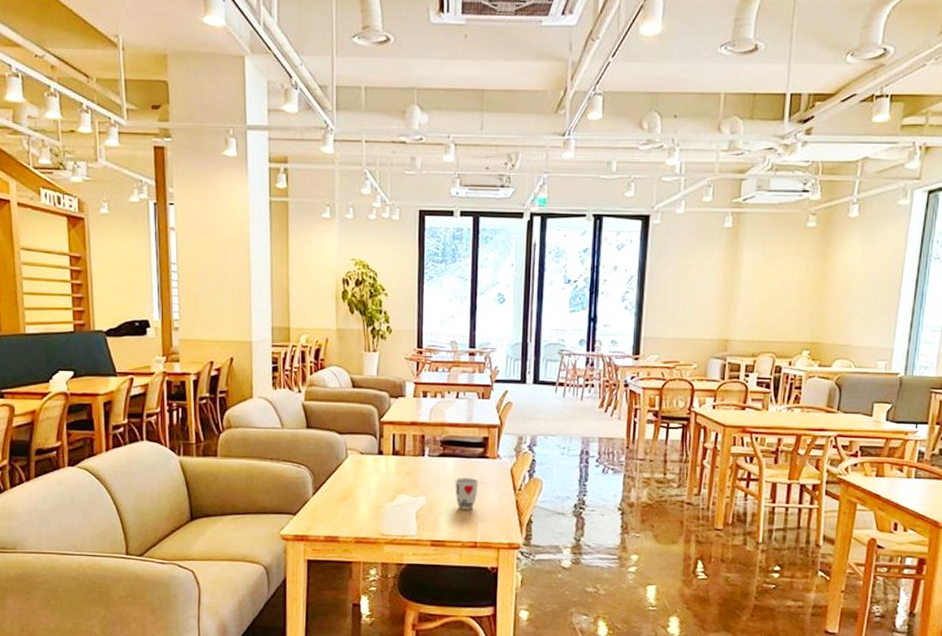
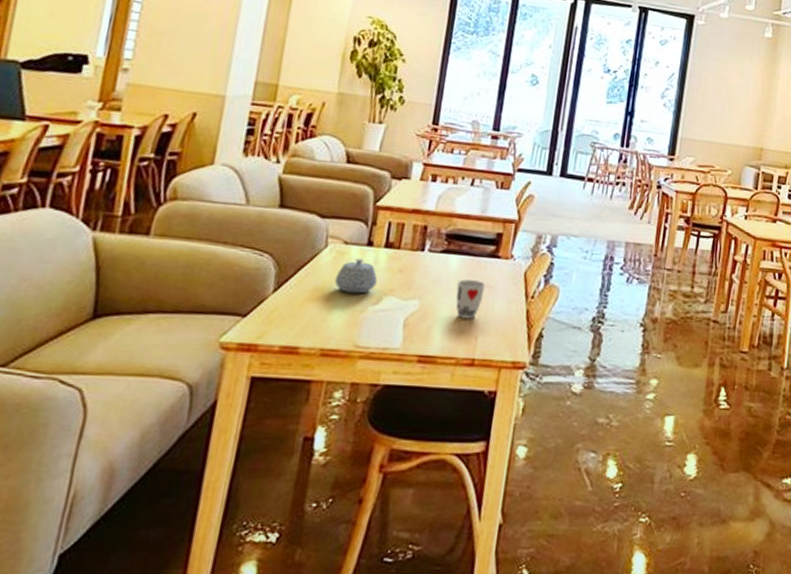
teapot: none [357,465,391,494] -> present [334,258,378,294]

